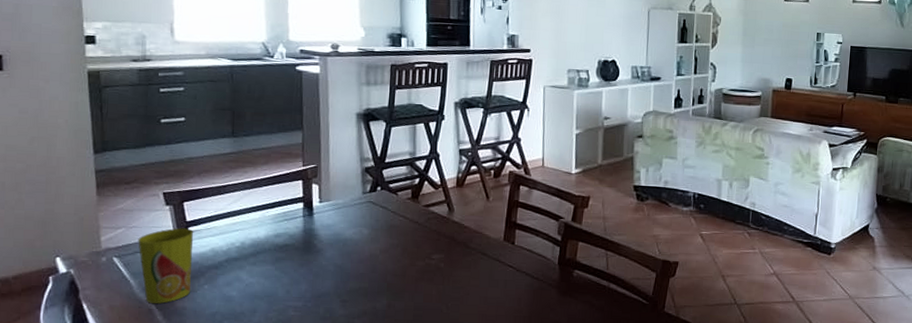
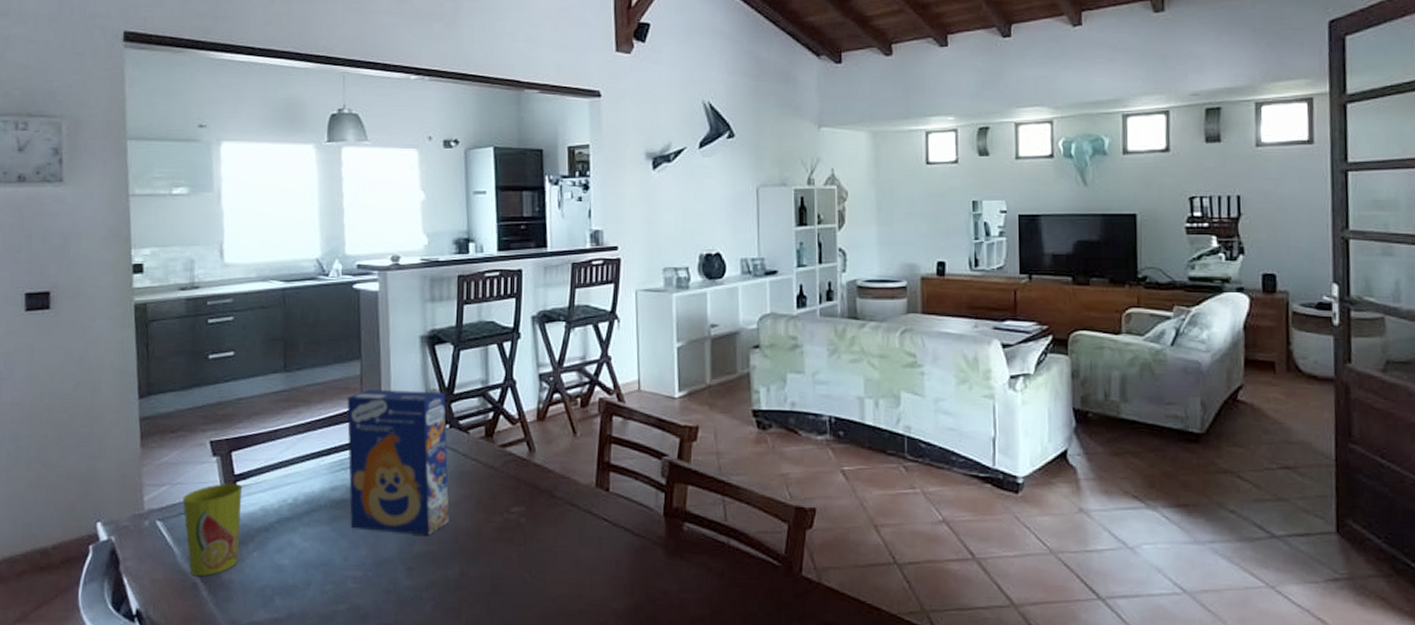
cereal box: none [289,156,379,275] -> present [347,390,449,535]

